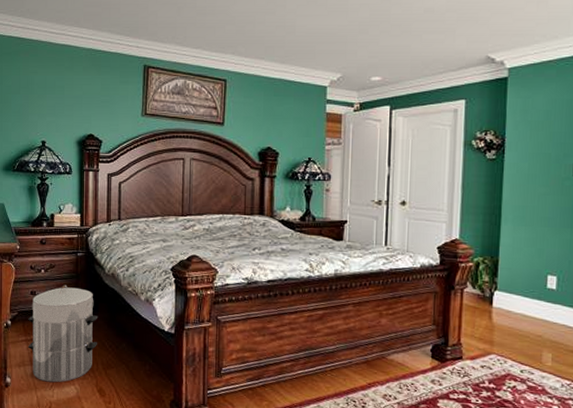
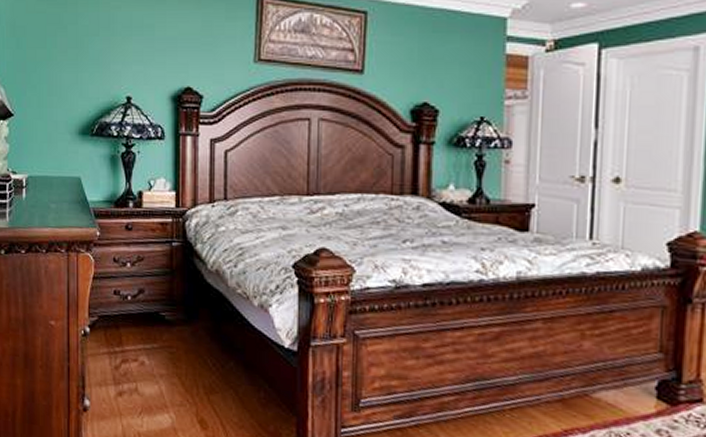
waste bin: present [28,285,98,383] -> none [111,283,199,409]

